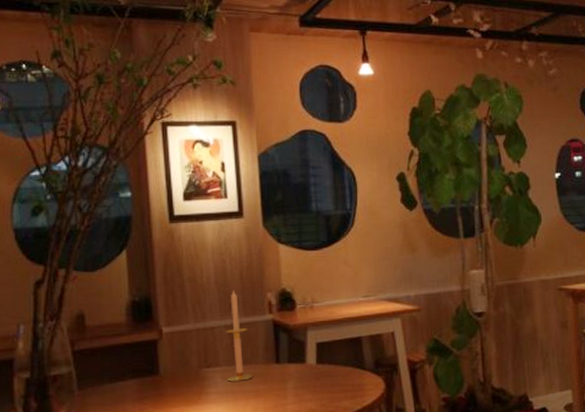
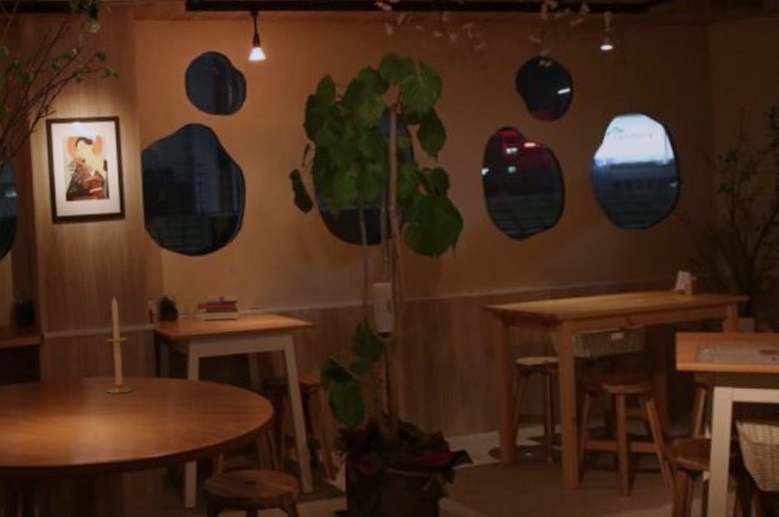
books: none [314,284,354,310] -> present [197,294,240,321]

